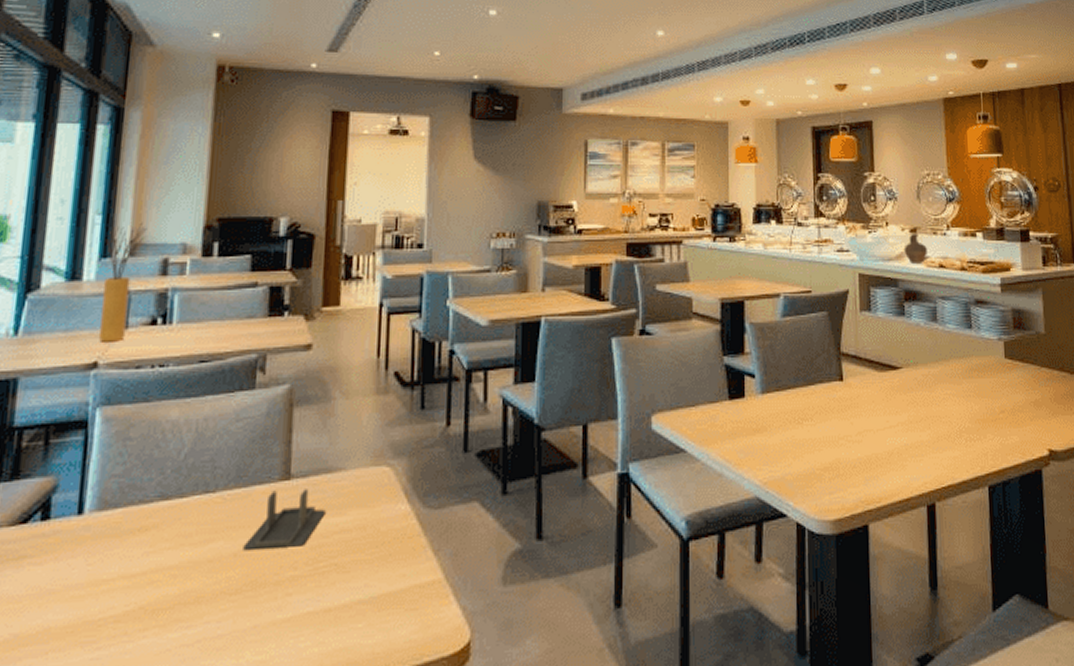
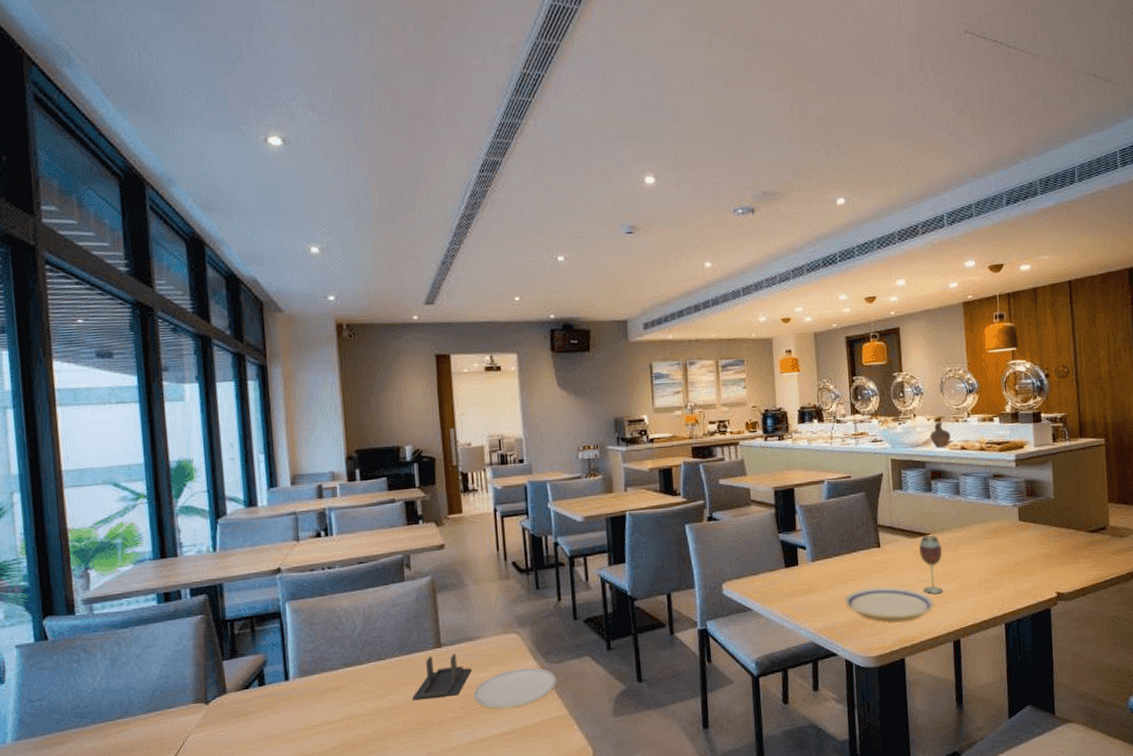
vase: present [99,222,147,342] -> none [270,457,302,553]
plate: none [323,512,434,569] -> present [473,667,557,709]
plate: none [799,430,905,477] -> present [845,586,934,622]
wineglass: none [889,369,916,444] -> present [919,535,943,594]

